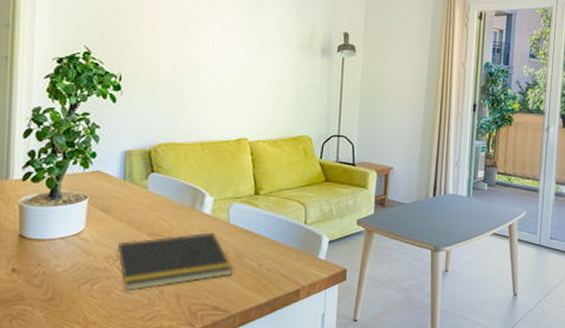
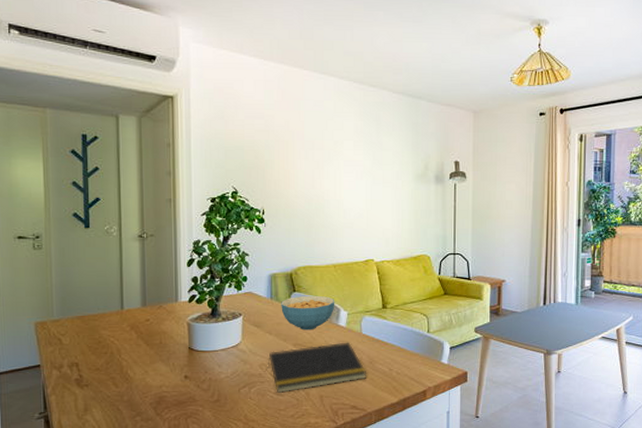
cereal bowl: none [135,177,200,218] -> present [281,295,335,331]

